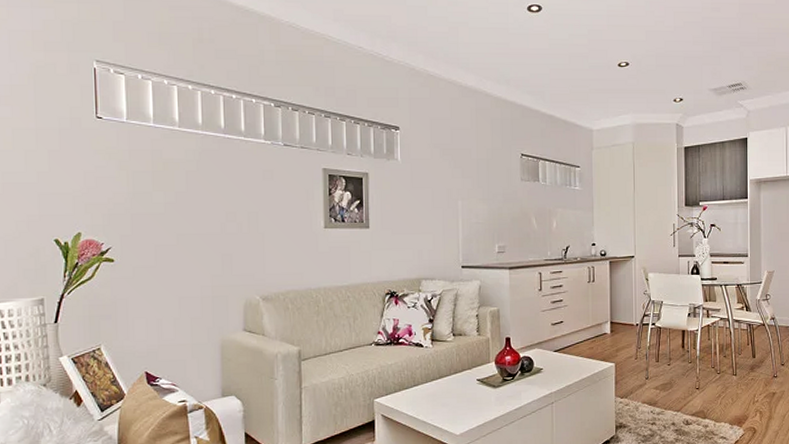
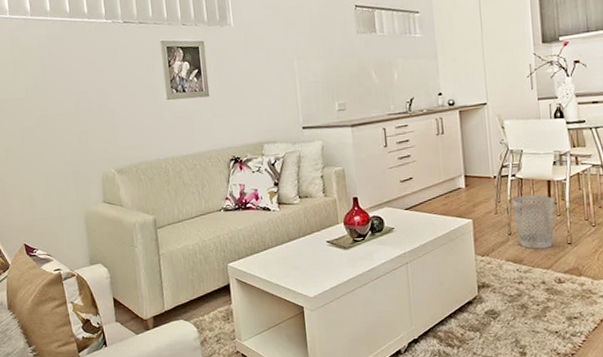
wastebasket: none [652,343,687,393] -> present [513,195,554,249]

